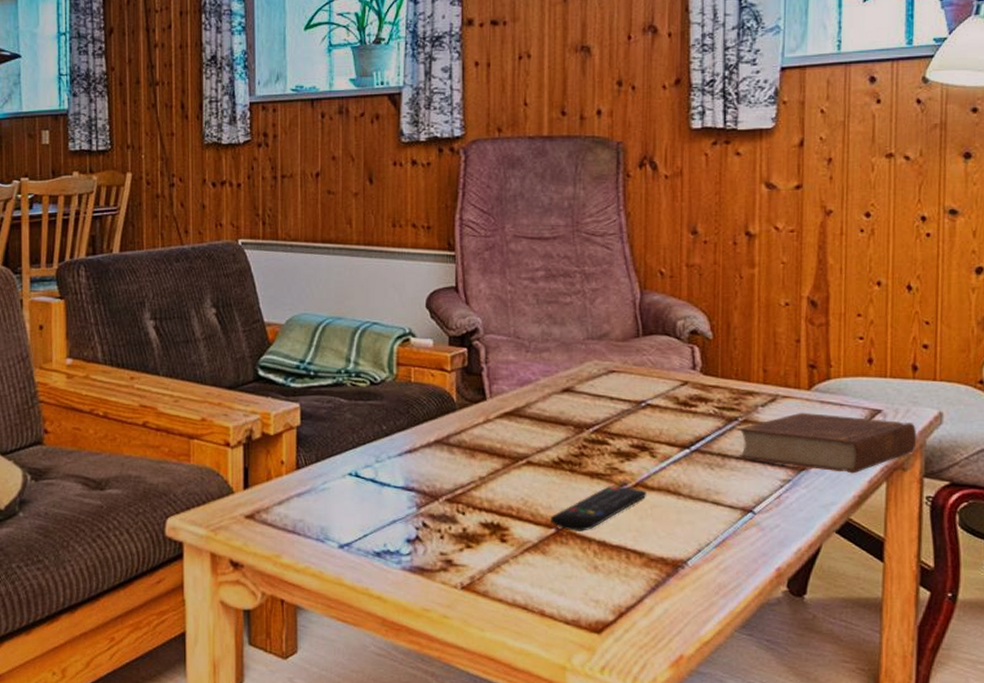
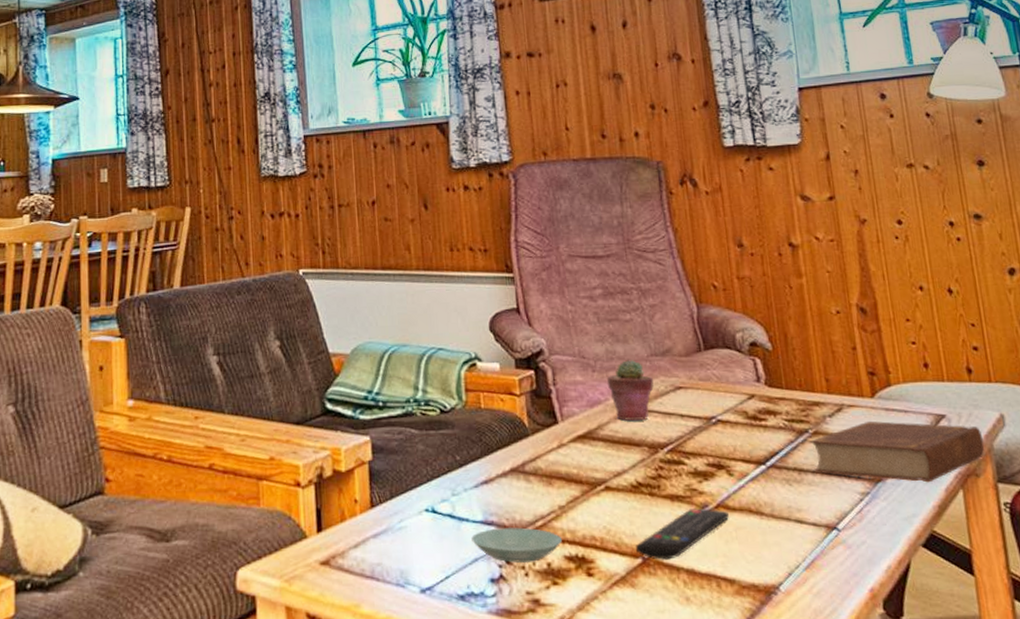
saucer: none [392,494,480,526] -> present [471,527,563,563]
potted succulent: none [540,341,586,400] -> present [607,359,654,421]

